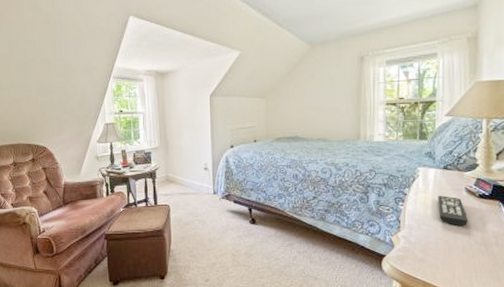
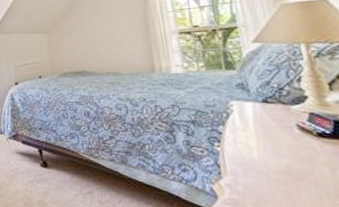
remote control: present [438,196,468,226] -> none [263,134,310,173]

